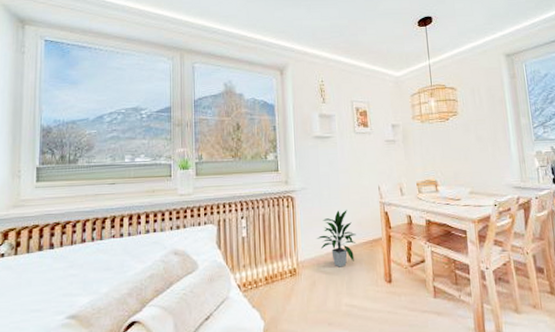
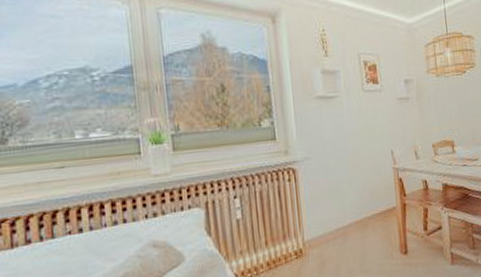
indoor plant: present [316,210,357,267] -> none [323,179,369,243]

